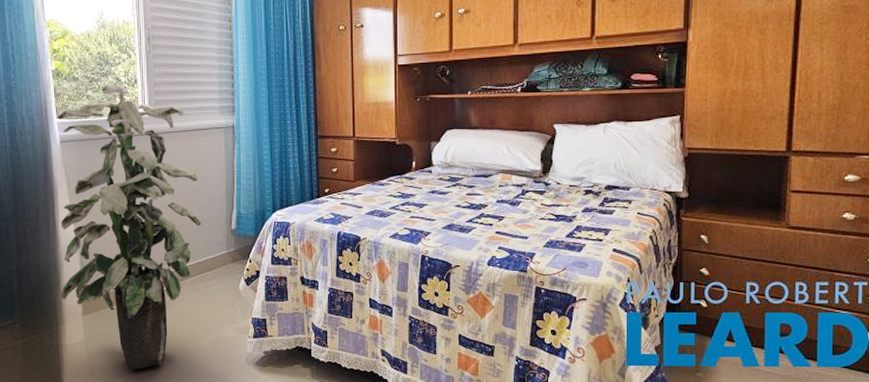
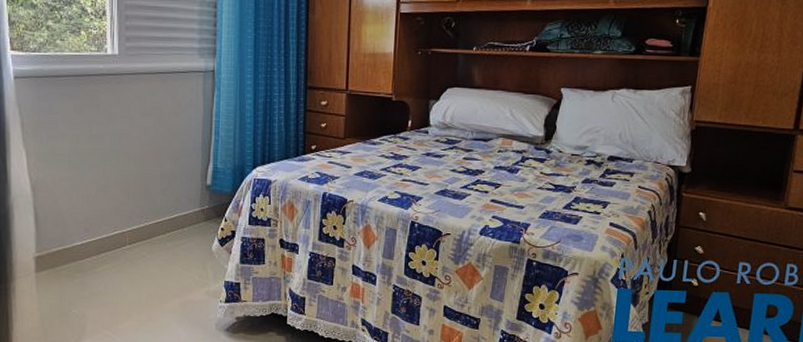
indoor plant: present [57,85,201,370] -> none [11,16,173,333]

